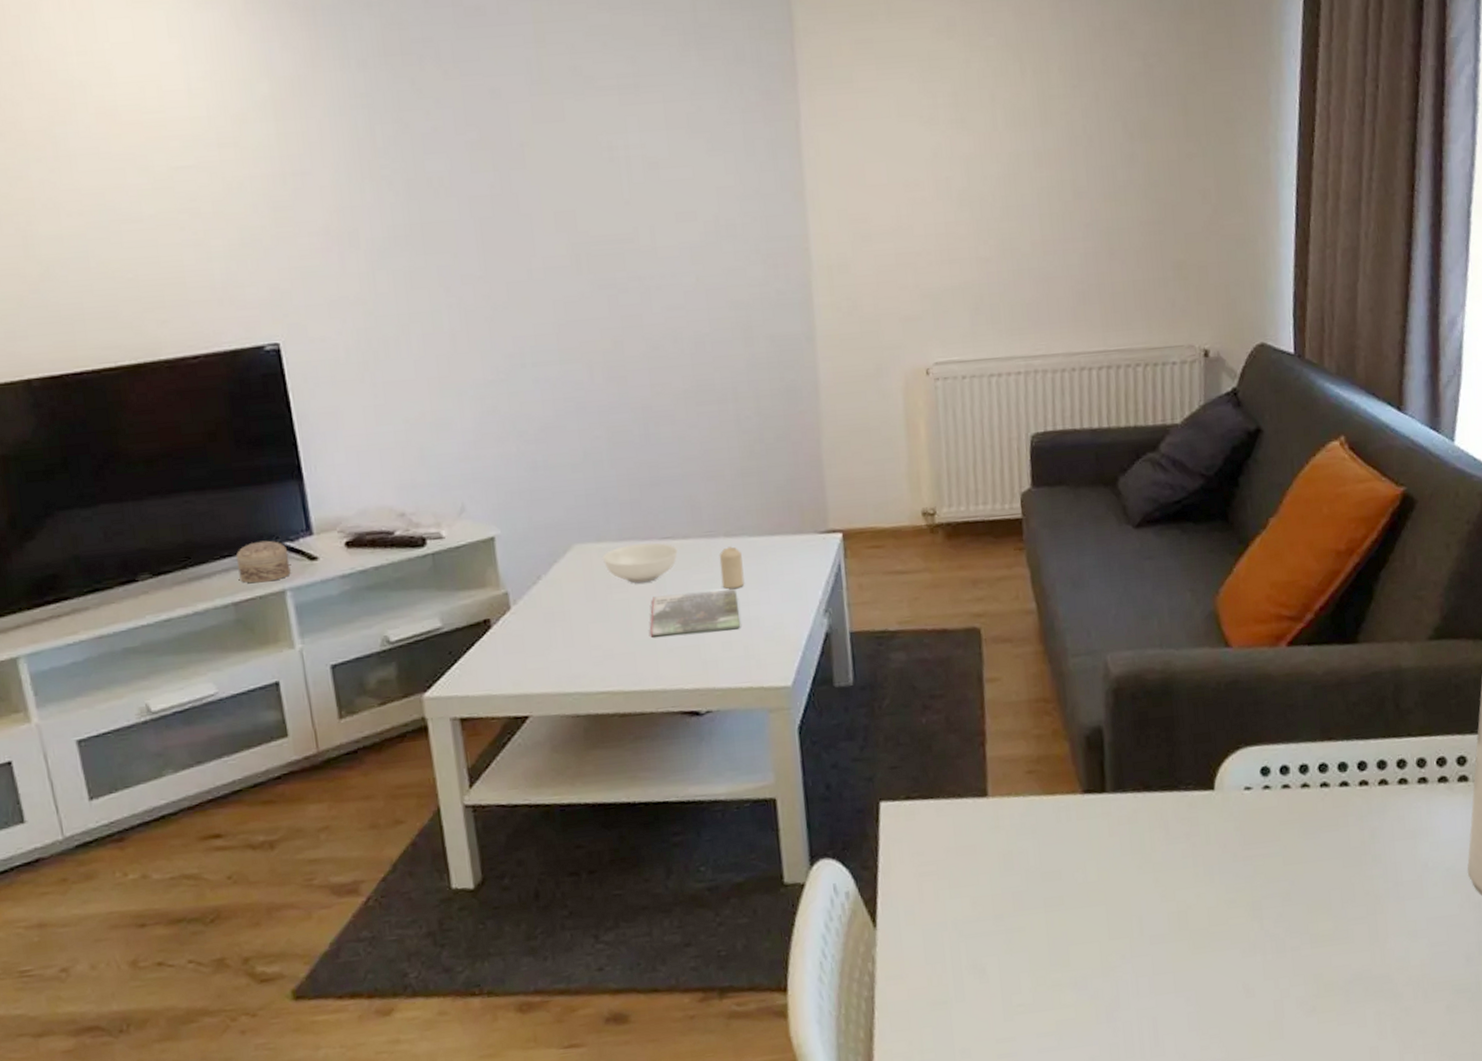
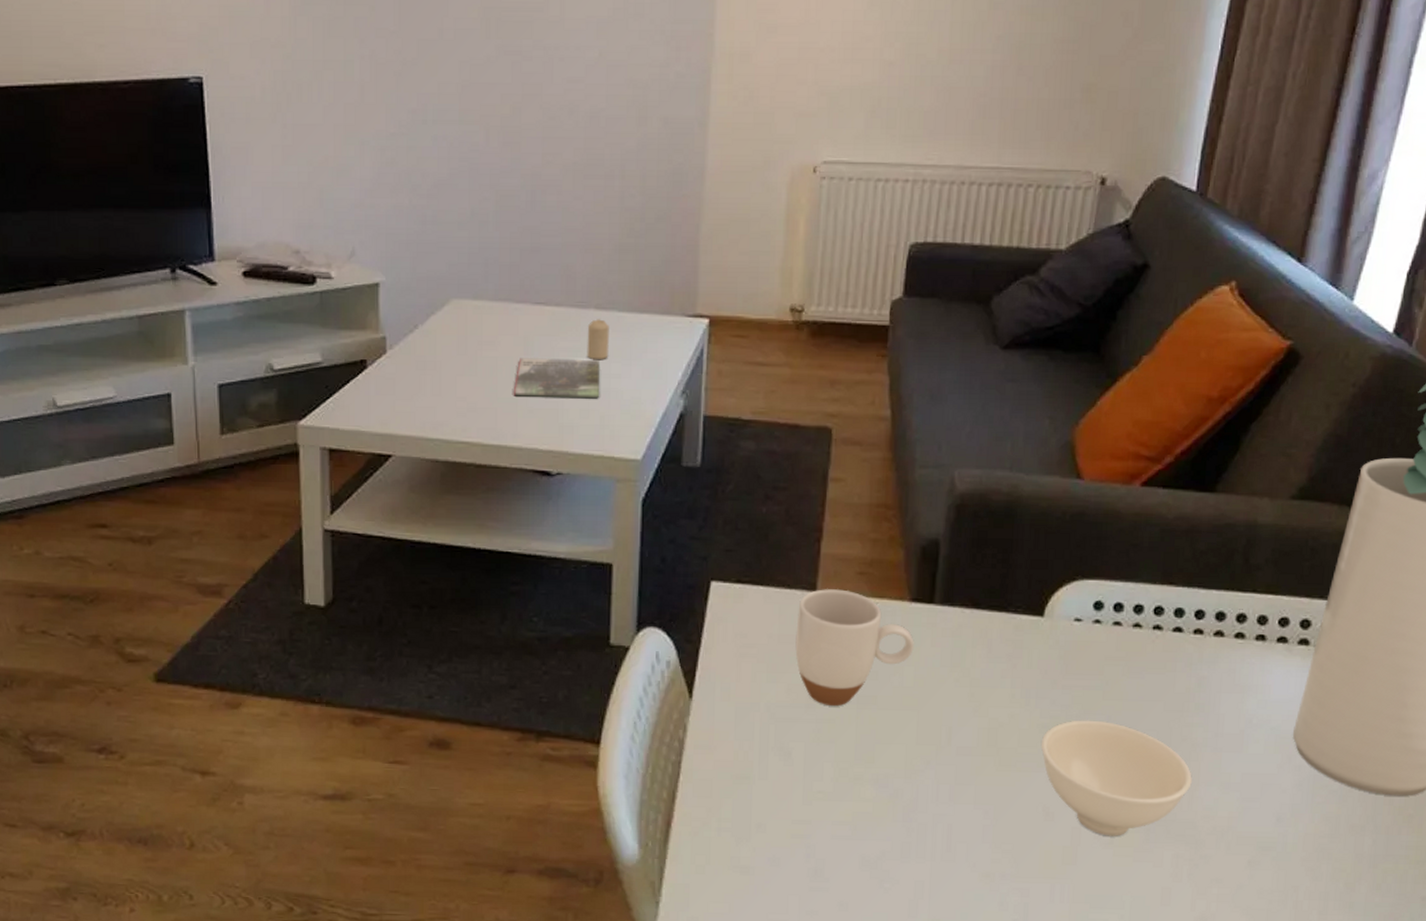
decorative box: present [236,540,291,583] -> none [144,261,191,300]
bowl: present [602,542,678,584] -> none [476,306,549,344]
mug: none [972,791,1094,914] -> present [795,589,915,706]
bowl: none [1230,886,1381,1004] -> present [1040,720,1192,836]

